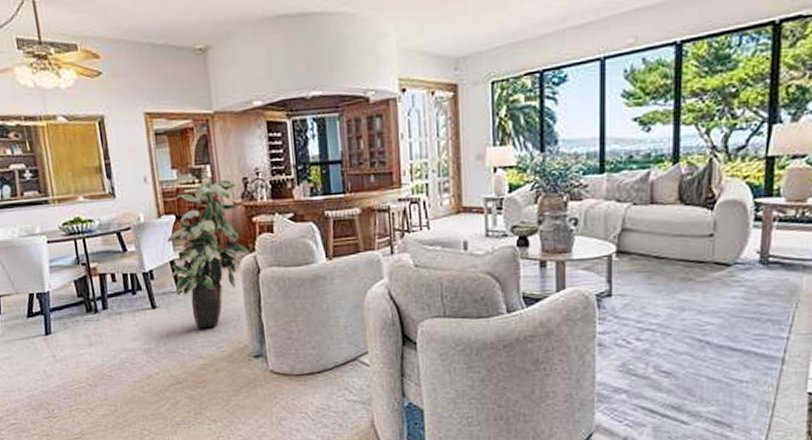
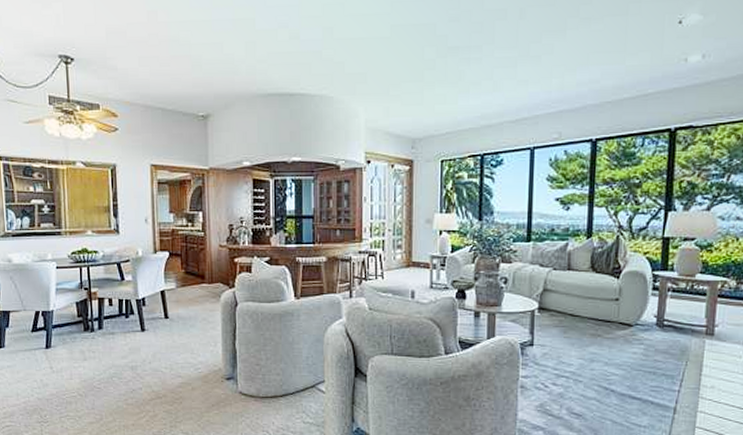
indoor plant: present [167,175,251,329] -> none [160,219,230,352]

